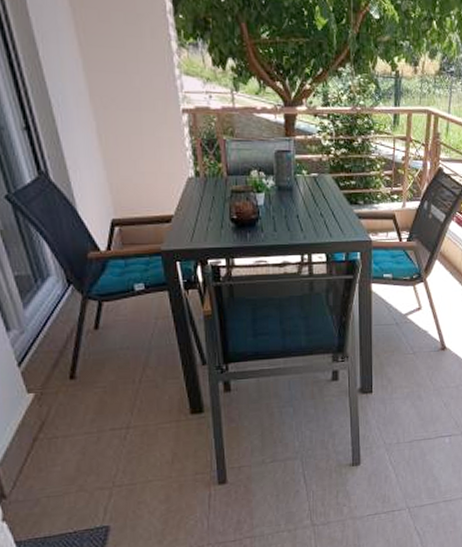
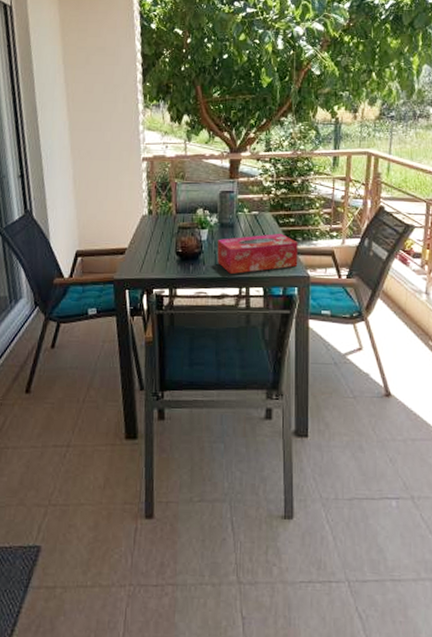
tissue box: none [275,197,360,240] -> present [217,234,298,274]

